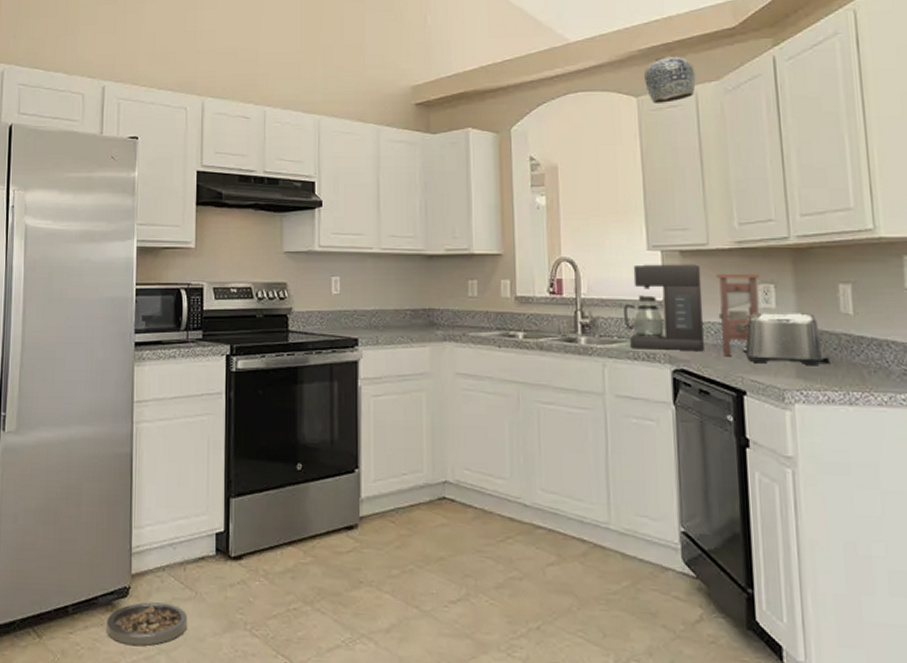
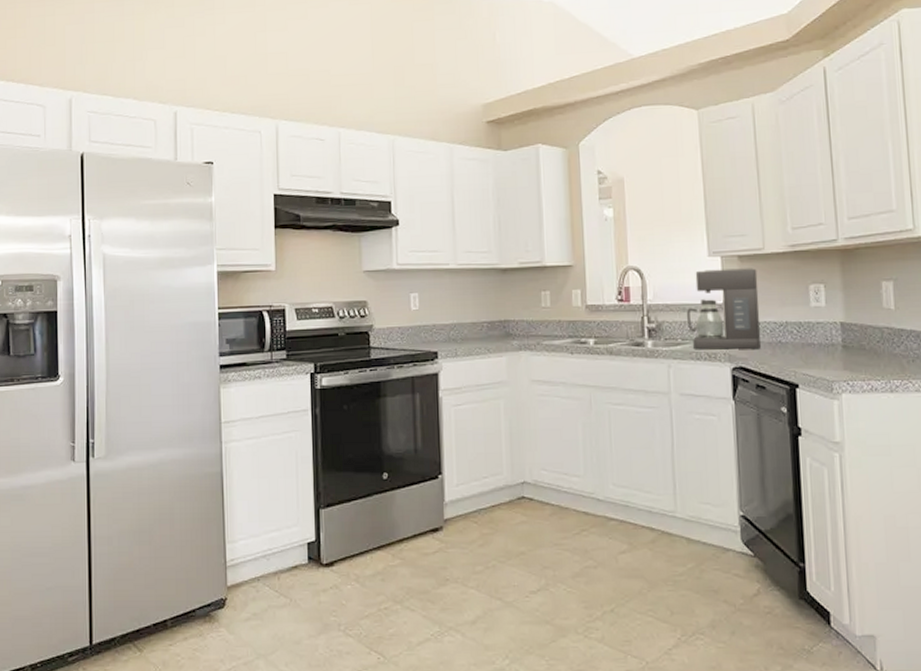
pet bowl: present [107,602,187,646] -> none [205,611,283,653]
decorative jar: present [643,55,696,103] -> none [703,68,753,115]
paper towel holder: present [716,273,759,357] -> none [771,274,811,353]
toaster: present [740,313,832,366] -> none [793,310,875,358]

